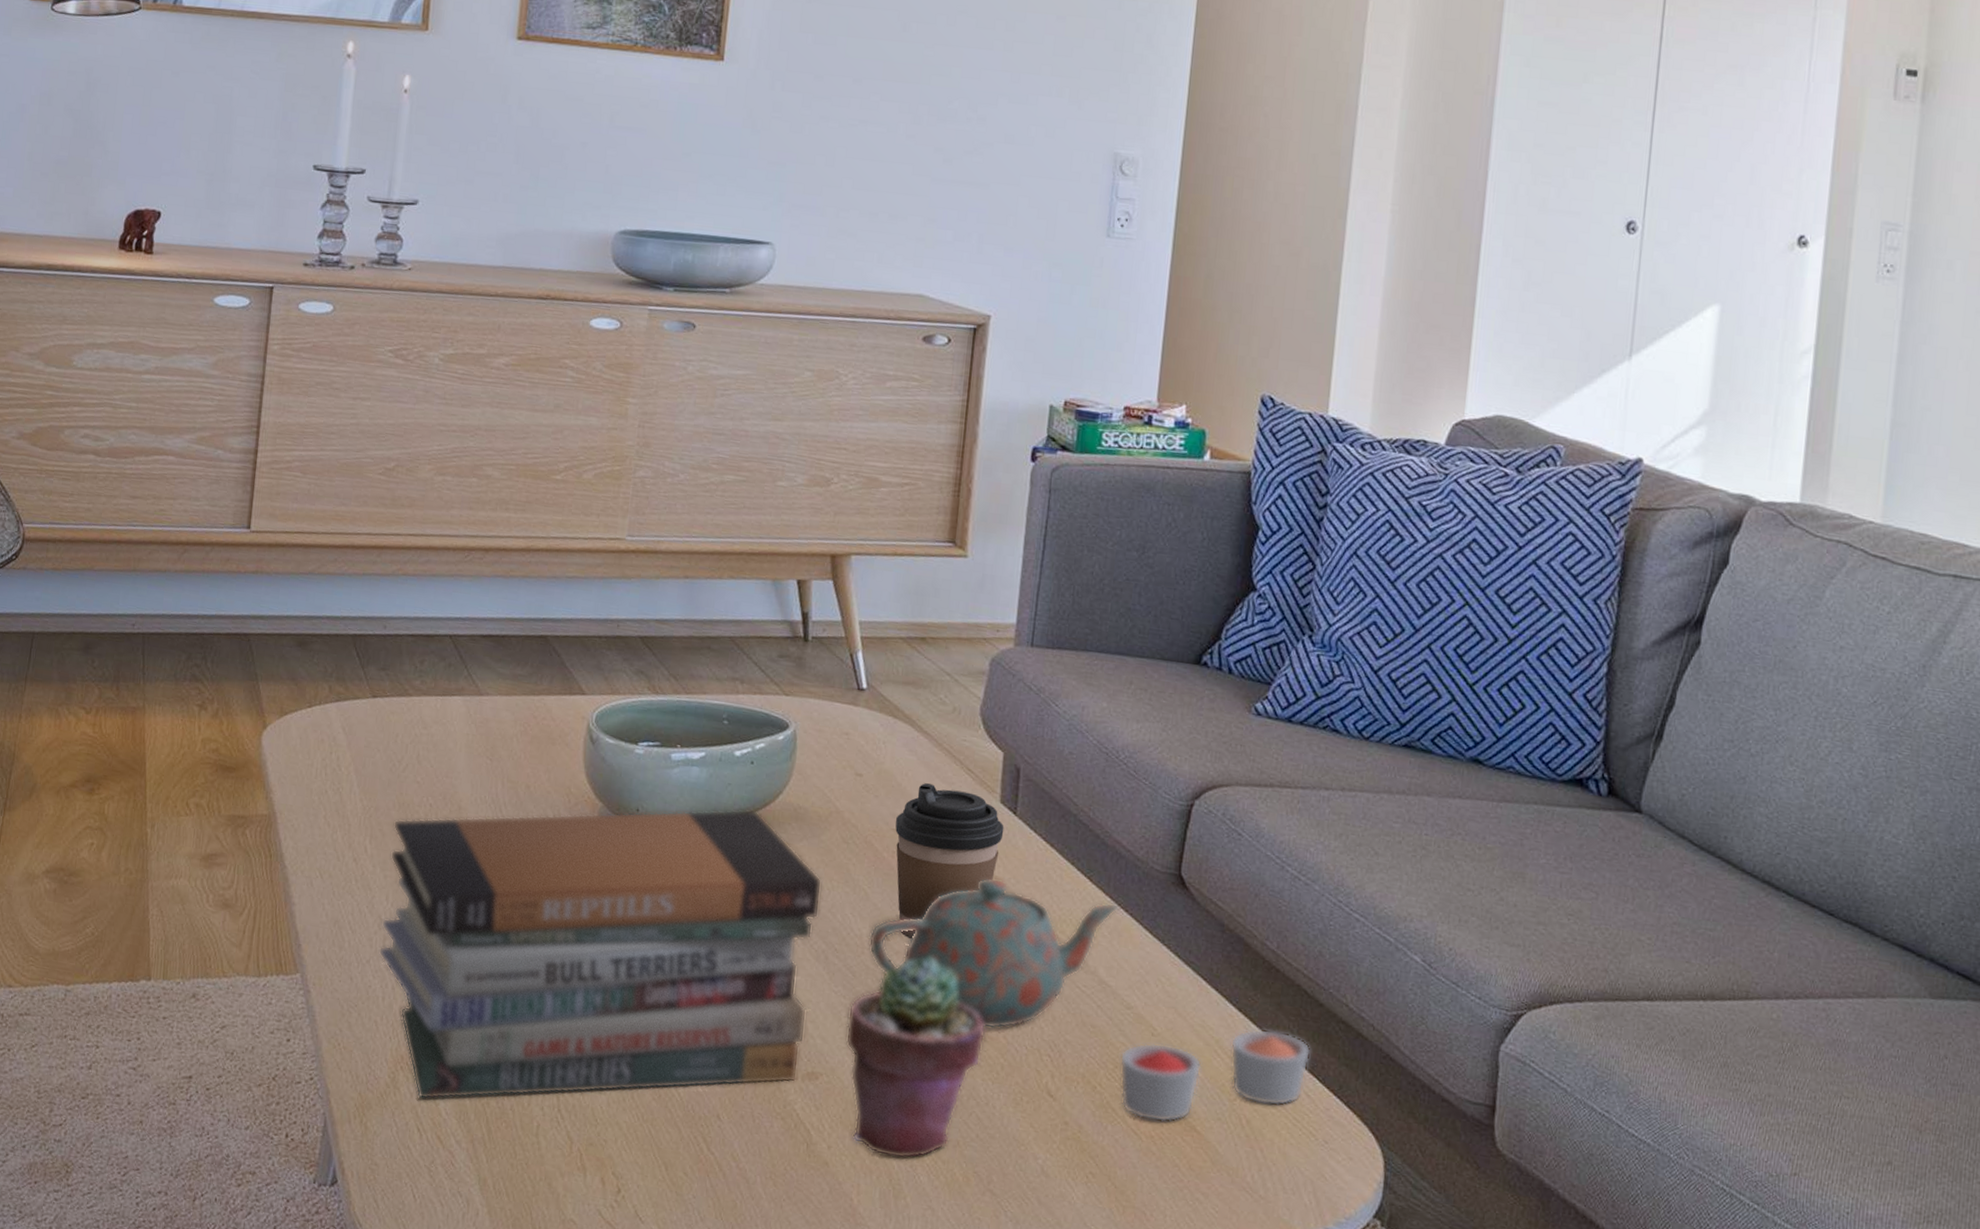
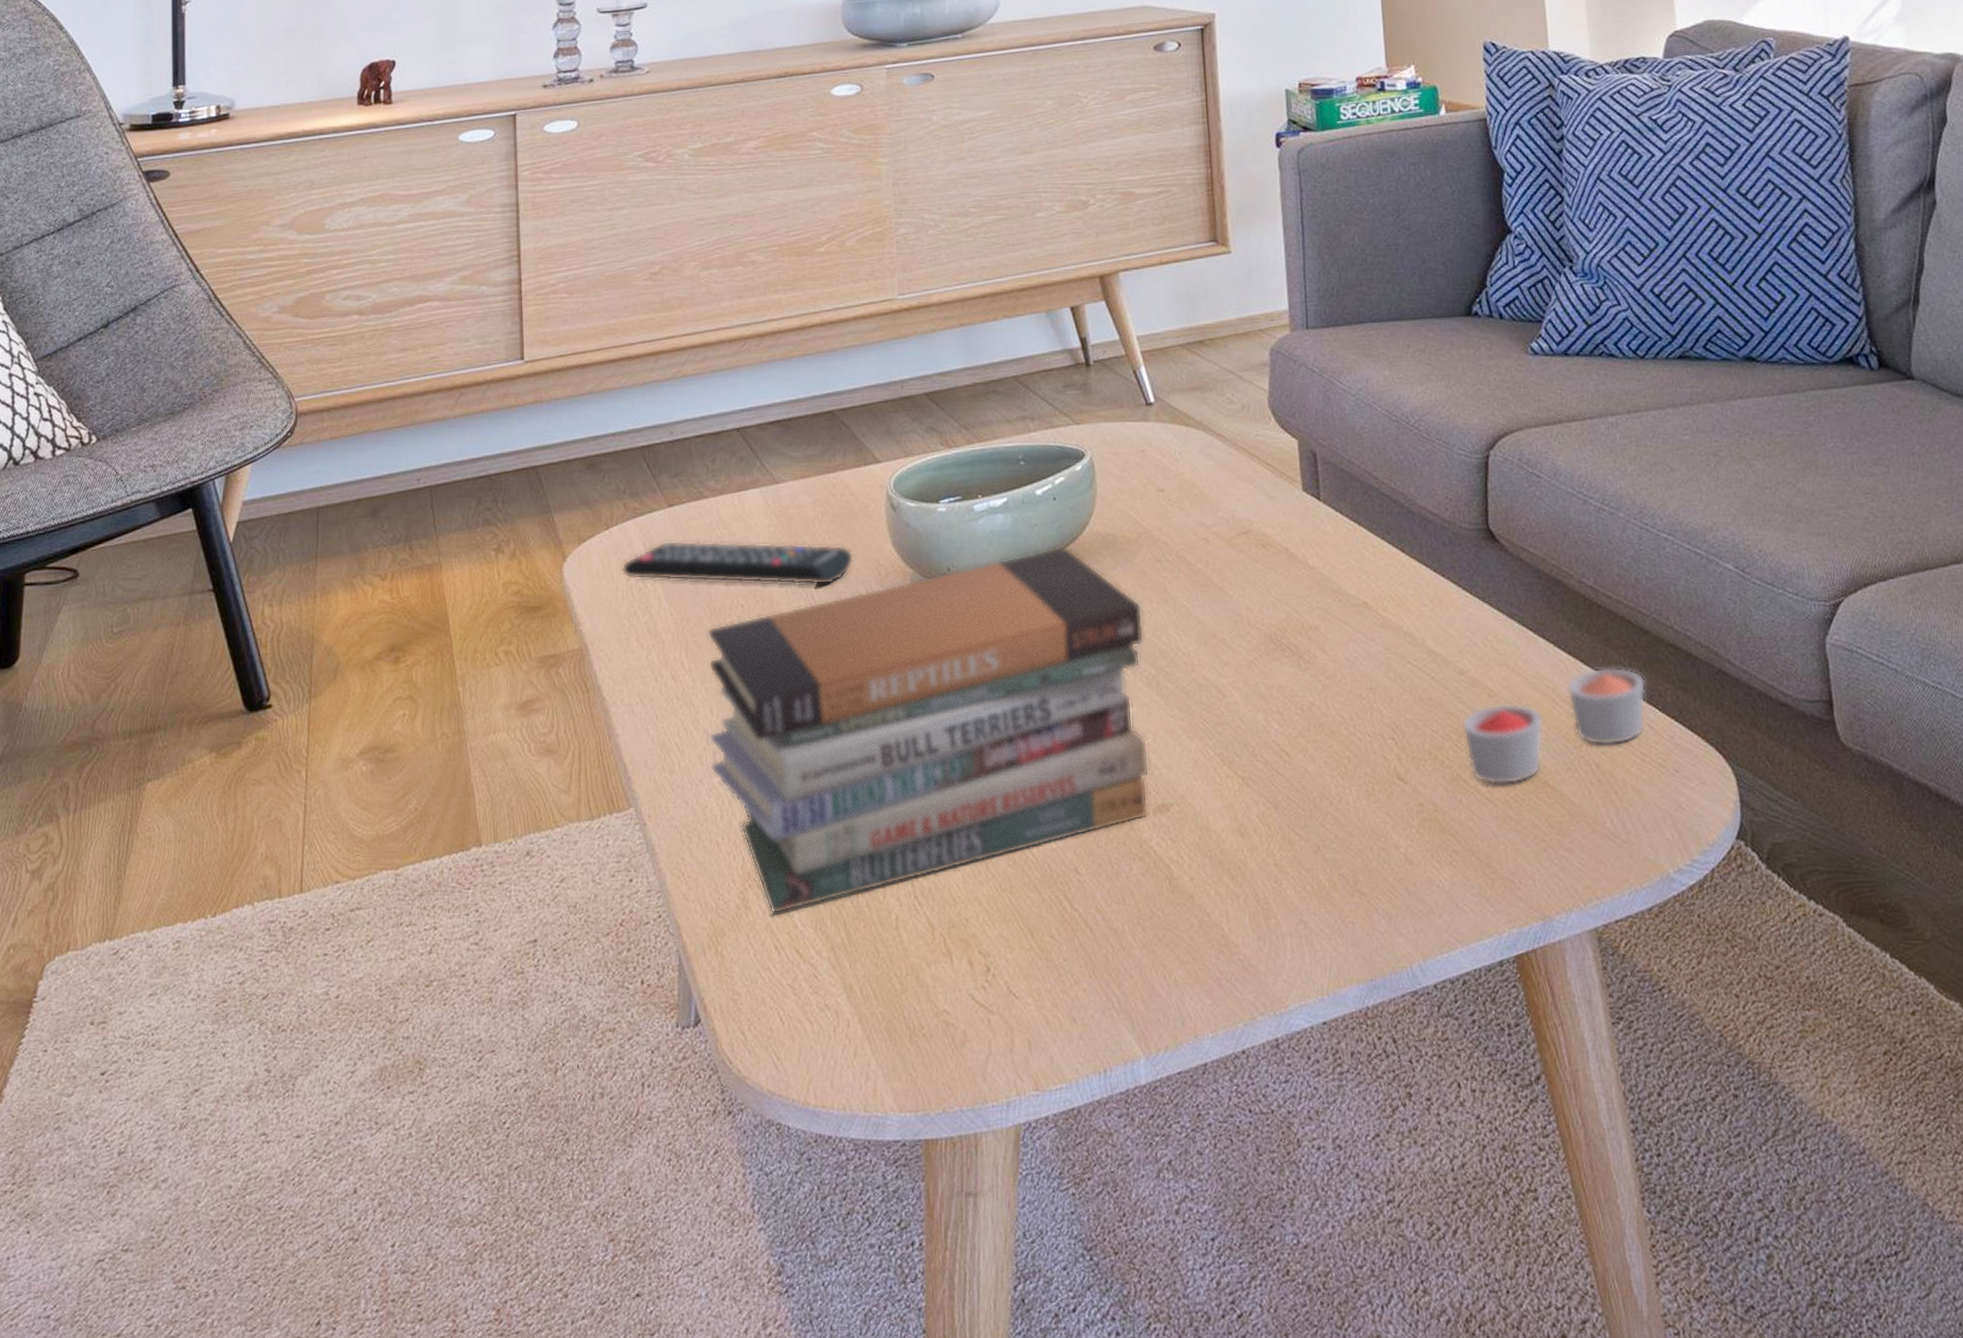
remote control: none [318,729,547,803] -> present [621,540,854,586]
potted succulent: present [845,957,987,1159] -> none [1188,661,1328,877]
teapot: present [868,878,1119,1030] -> none [1196,568,1435,723]
coffee cup: present [895,783,1004,940] -> none [1203,485,1311,647]

